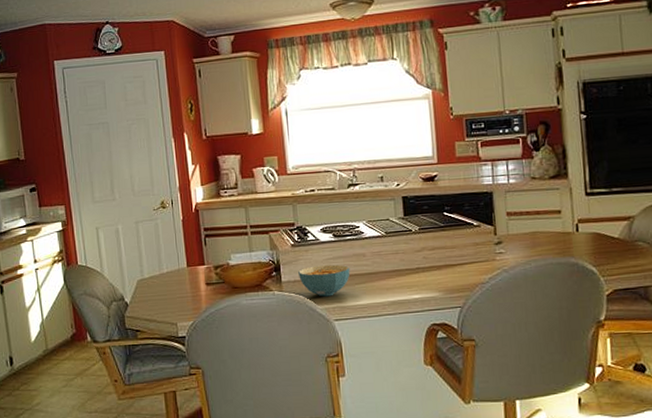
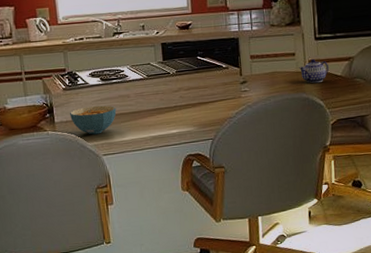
teapot: none [566,218,603,246] -> present [299,59,329,83]

